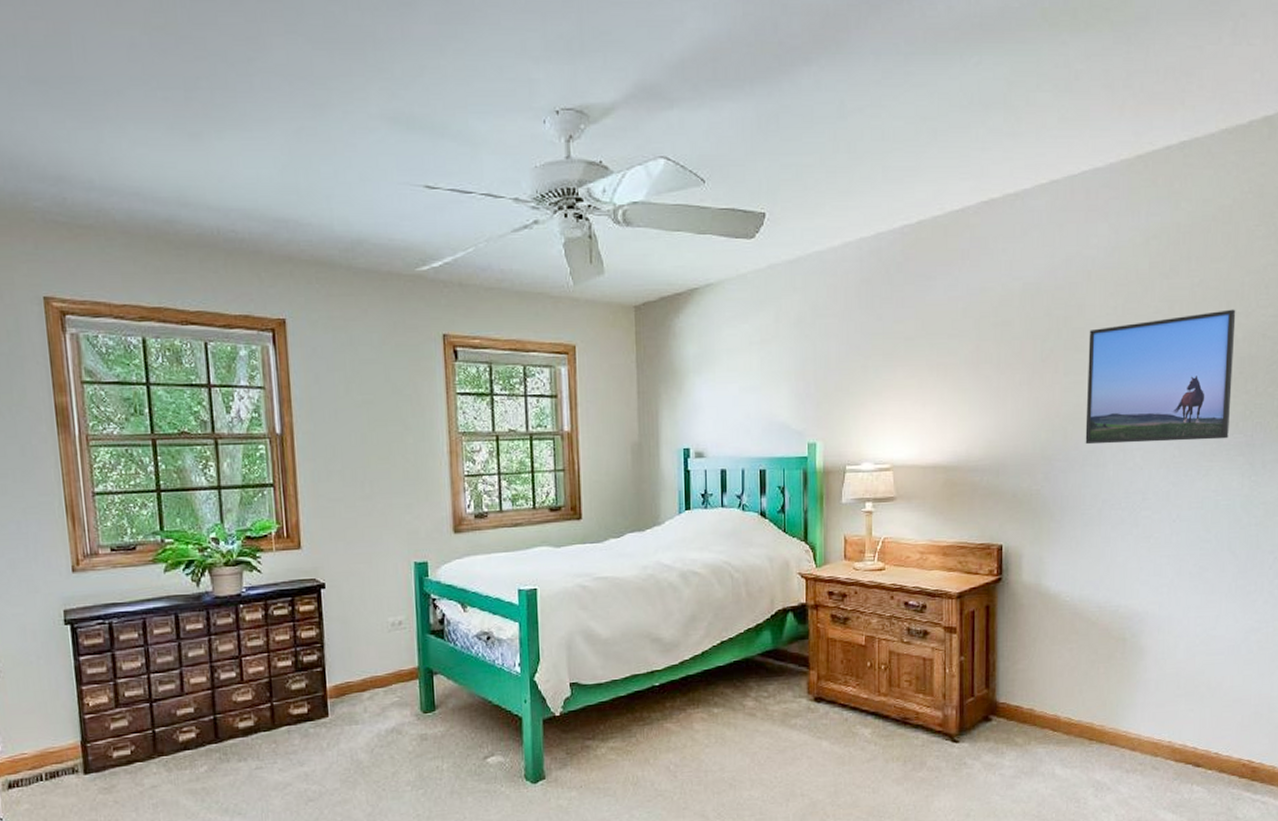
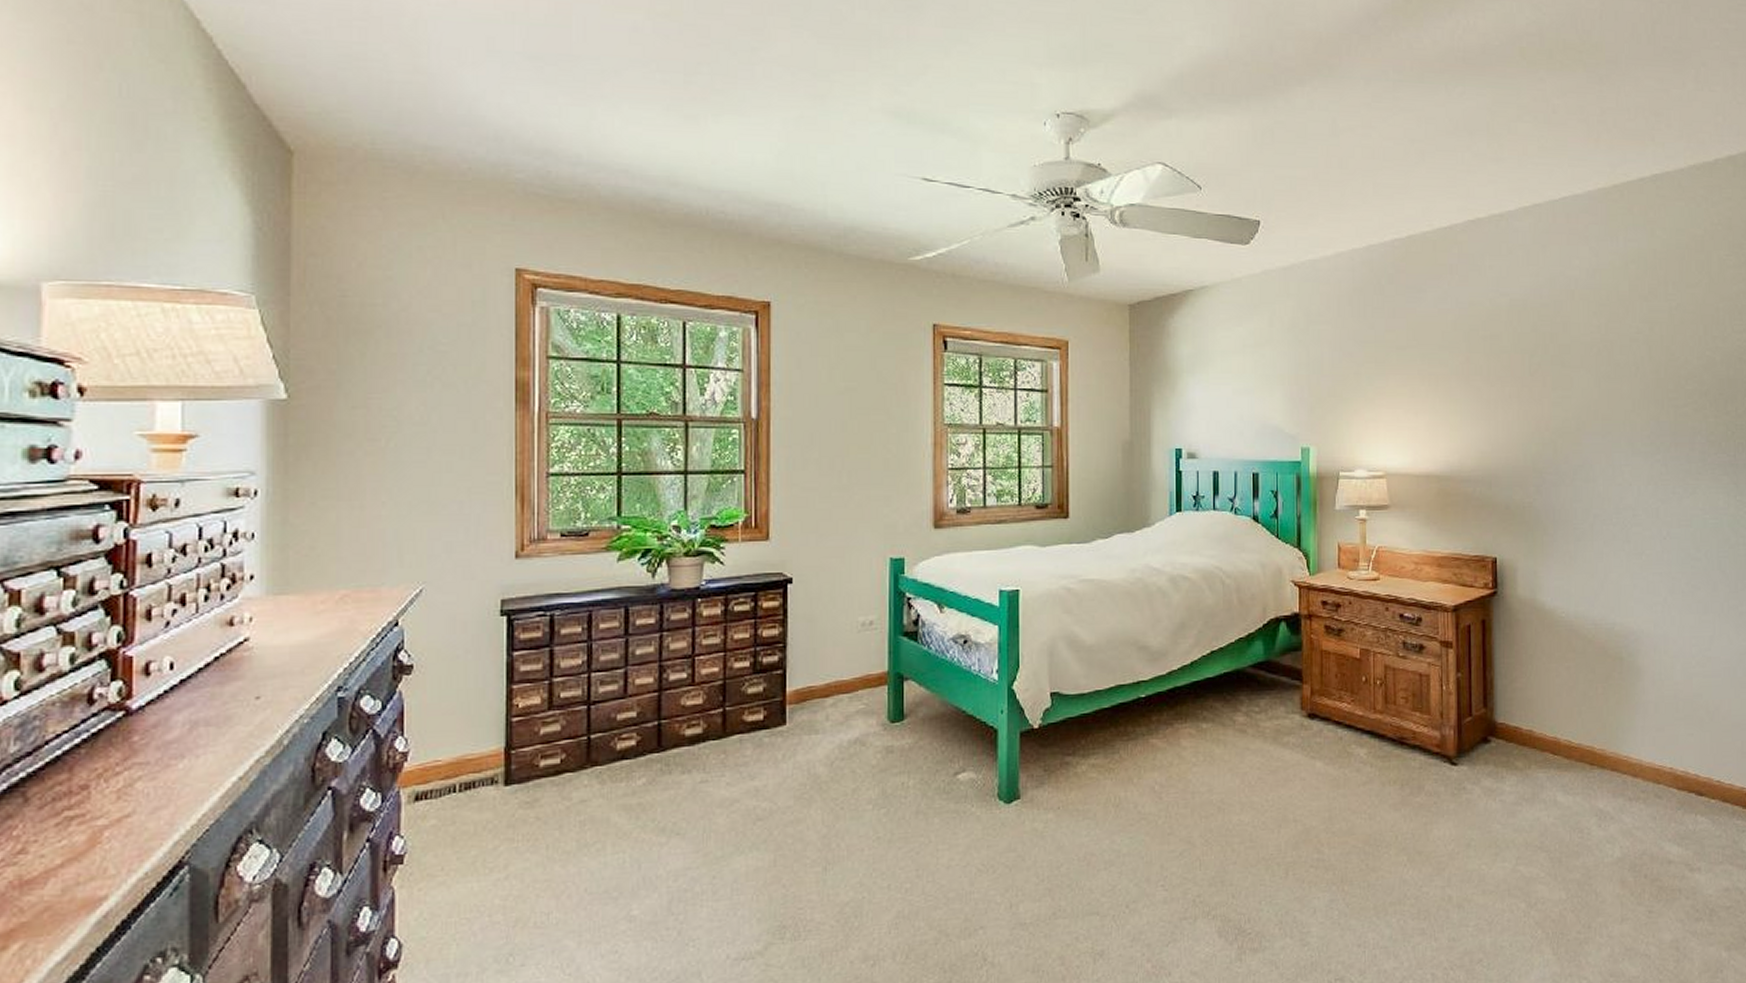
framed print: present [1085,309,1236,445] -> none [1574,333,1713,459]

